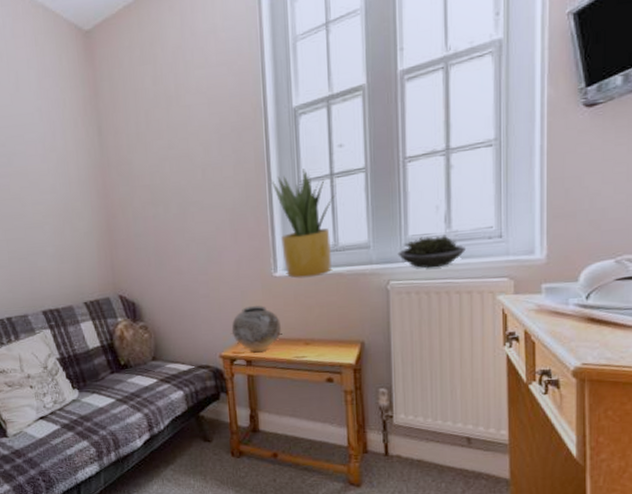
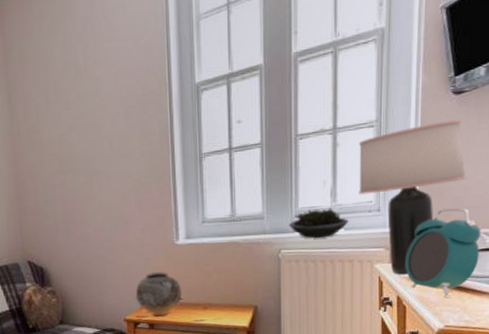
planter: present [271,168,337,279] -> none [175,142,235,247]
table lamp: none [476,135,604,307] -> present [359,120,467,275]
alarm clock: none [533,232,623,333] -> present [405,208,481,298]

